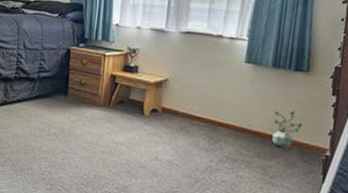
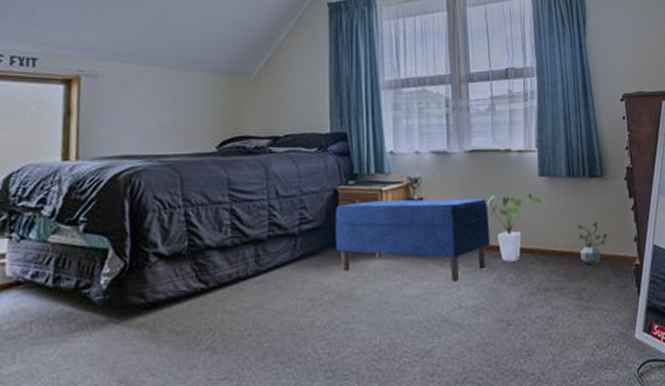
bench: none [64,61,194,138] -> present [334,198,490,281]
house plant: none [193,73,243,132] -> present [487,194,541,262]

